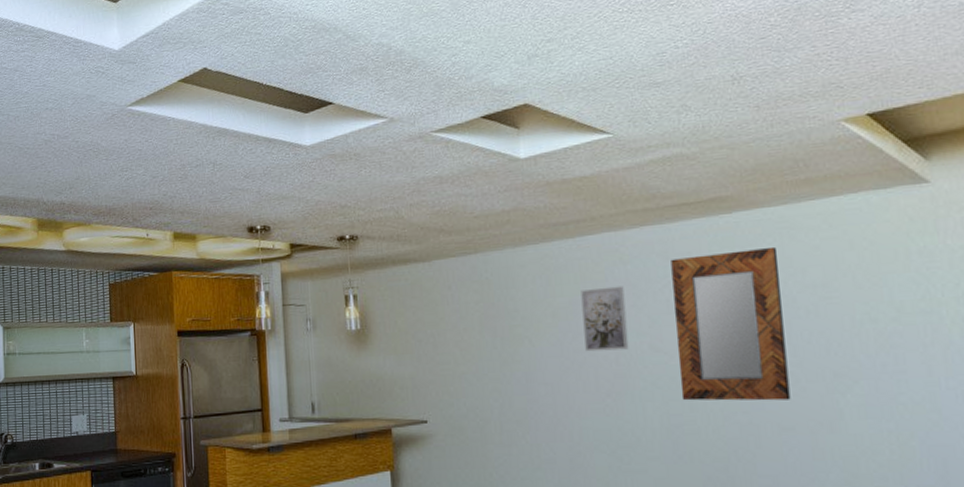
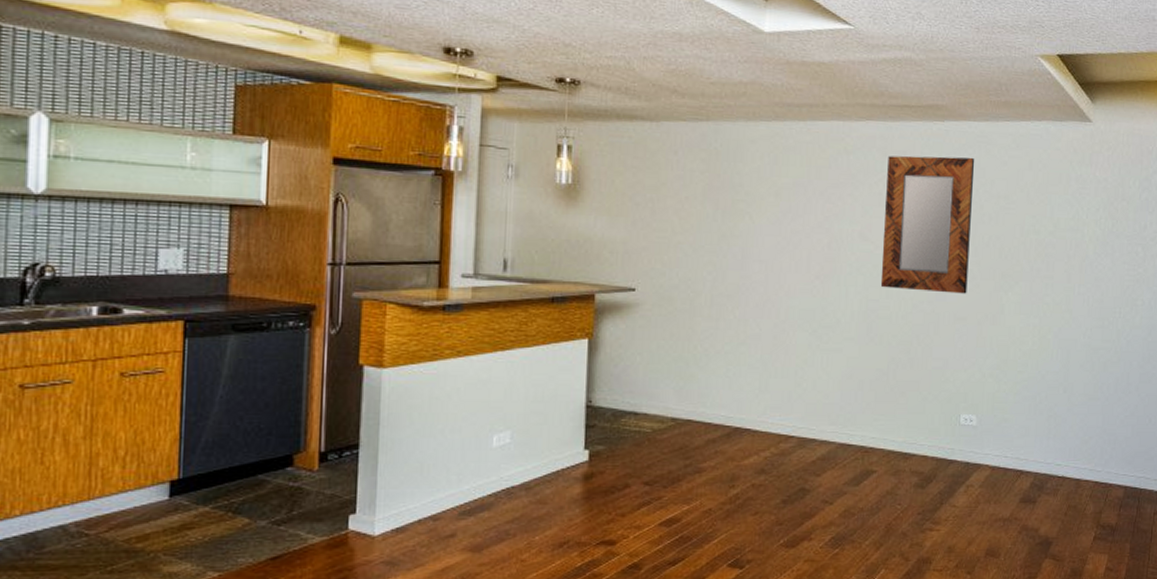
wall art: present [581,286,629,352] -> none [802,173,844,236]

